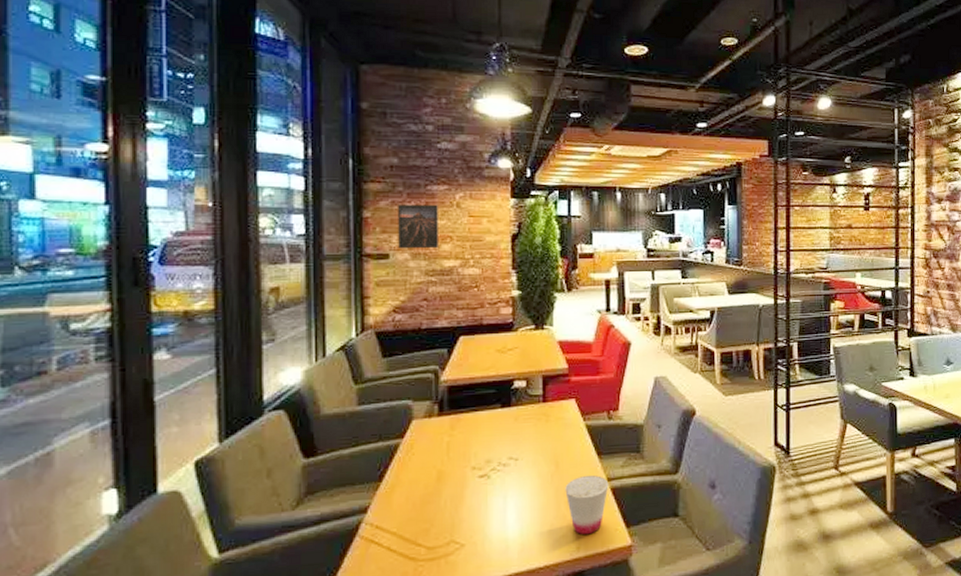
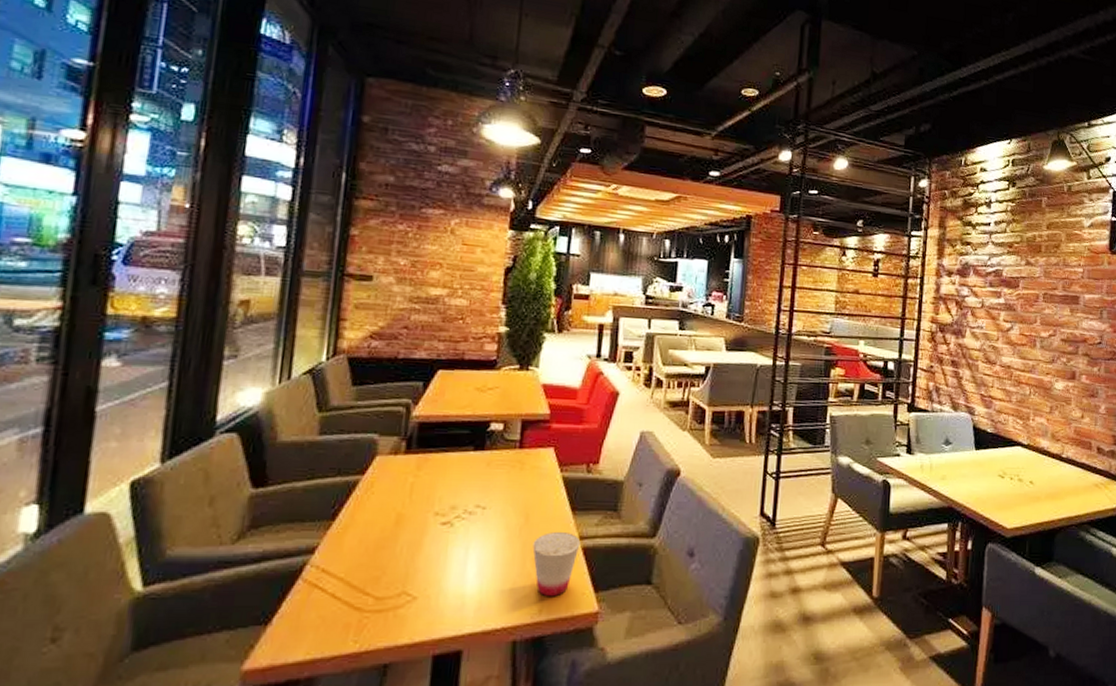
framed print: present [398,204,438,249] -> none [384,225,431,275]

